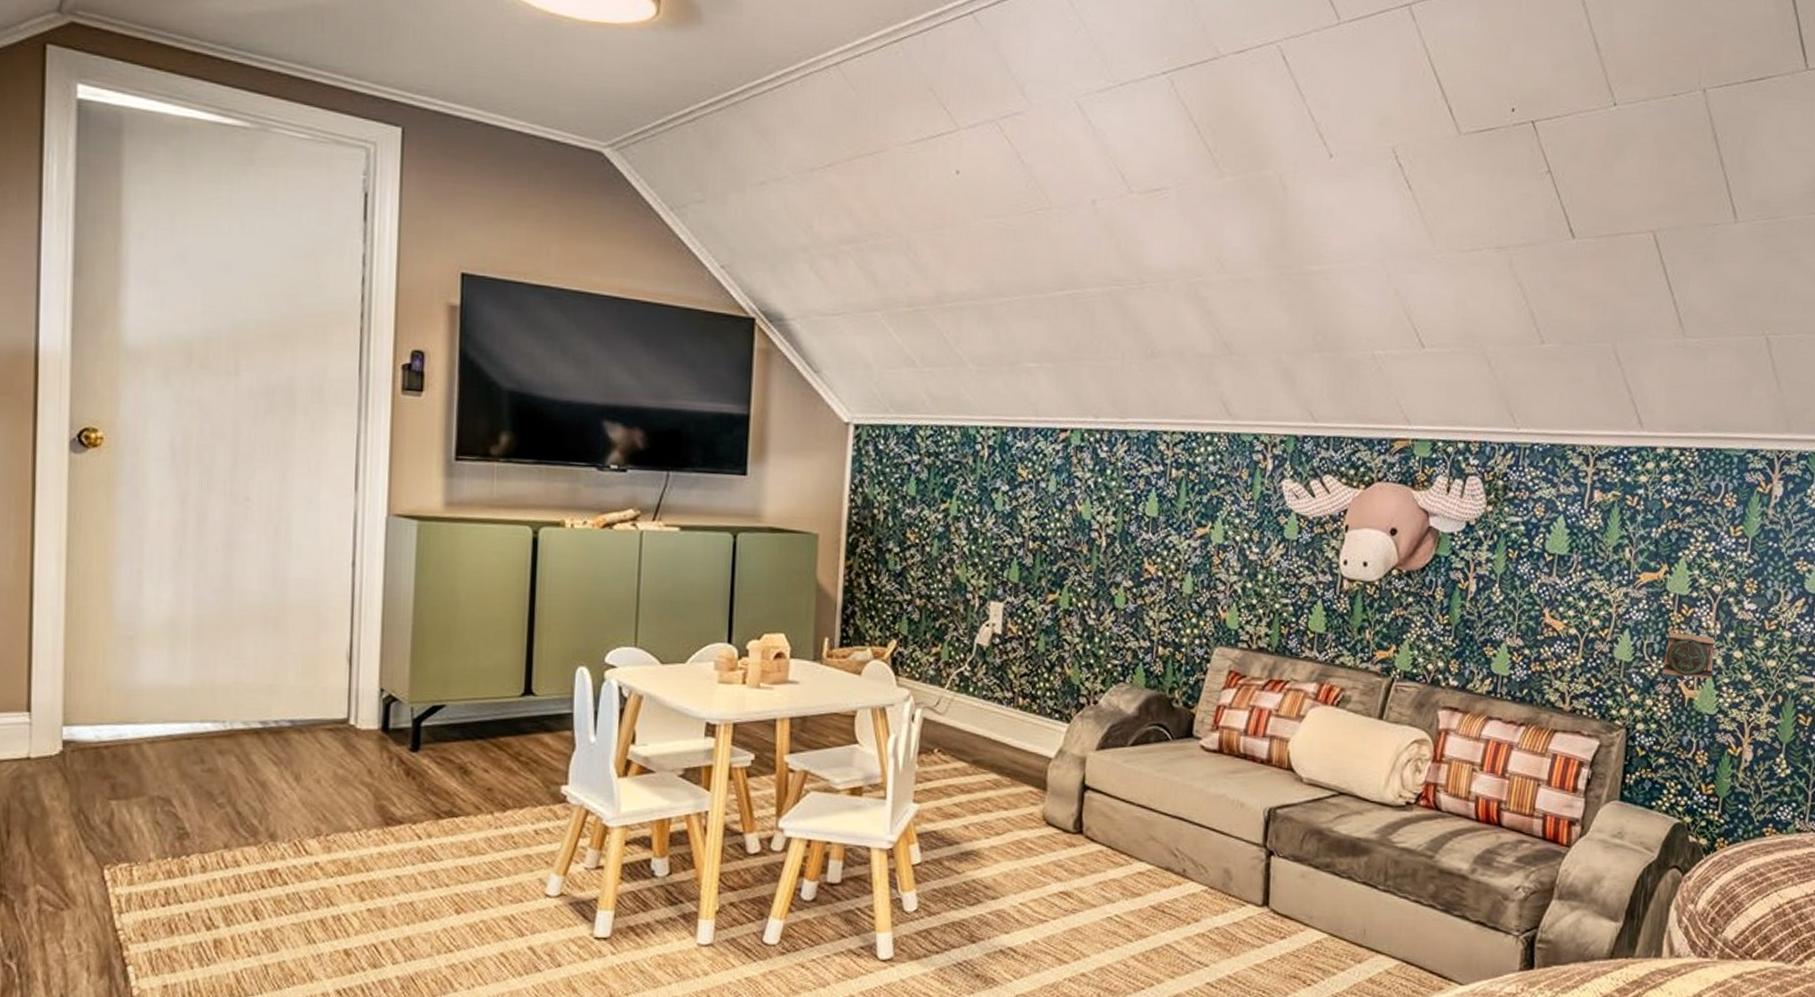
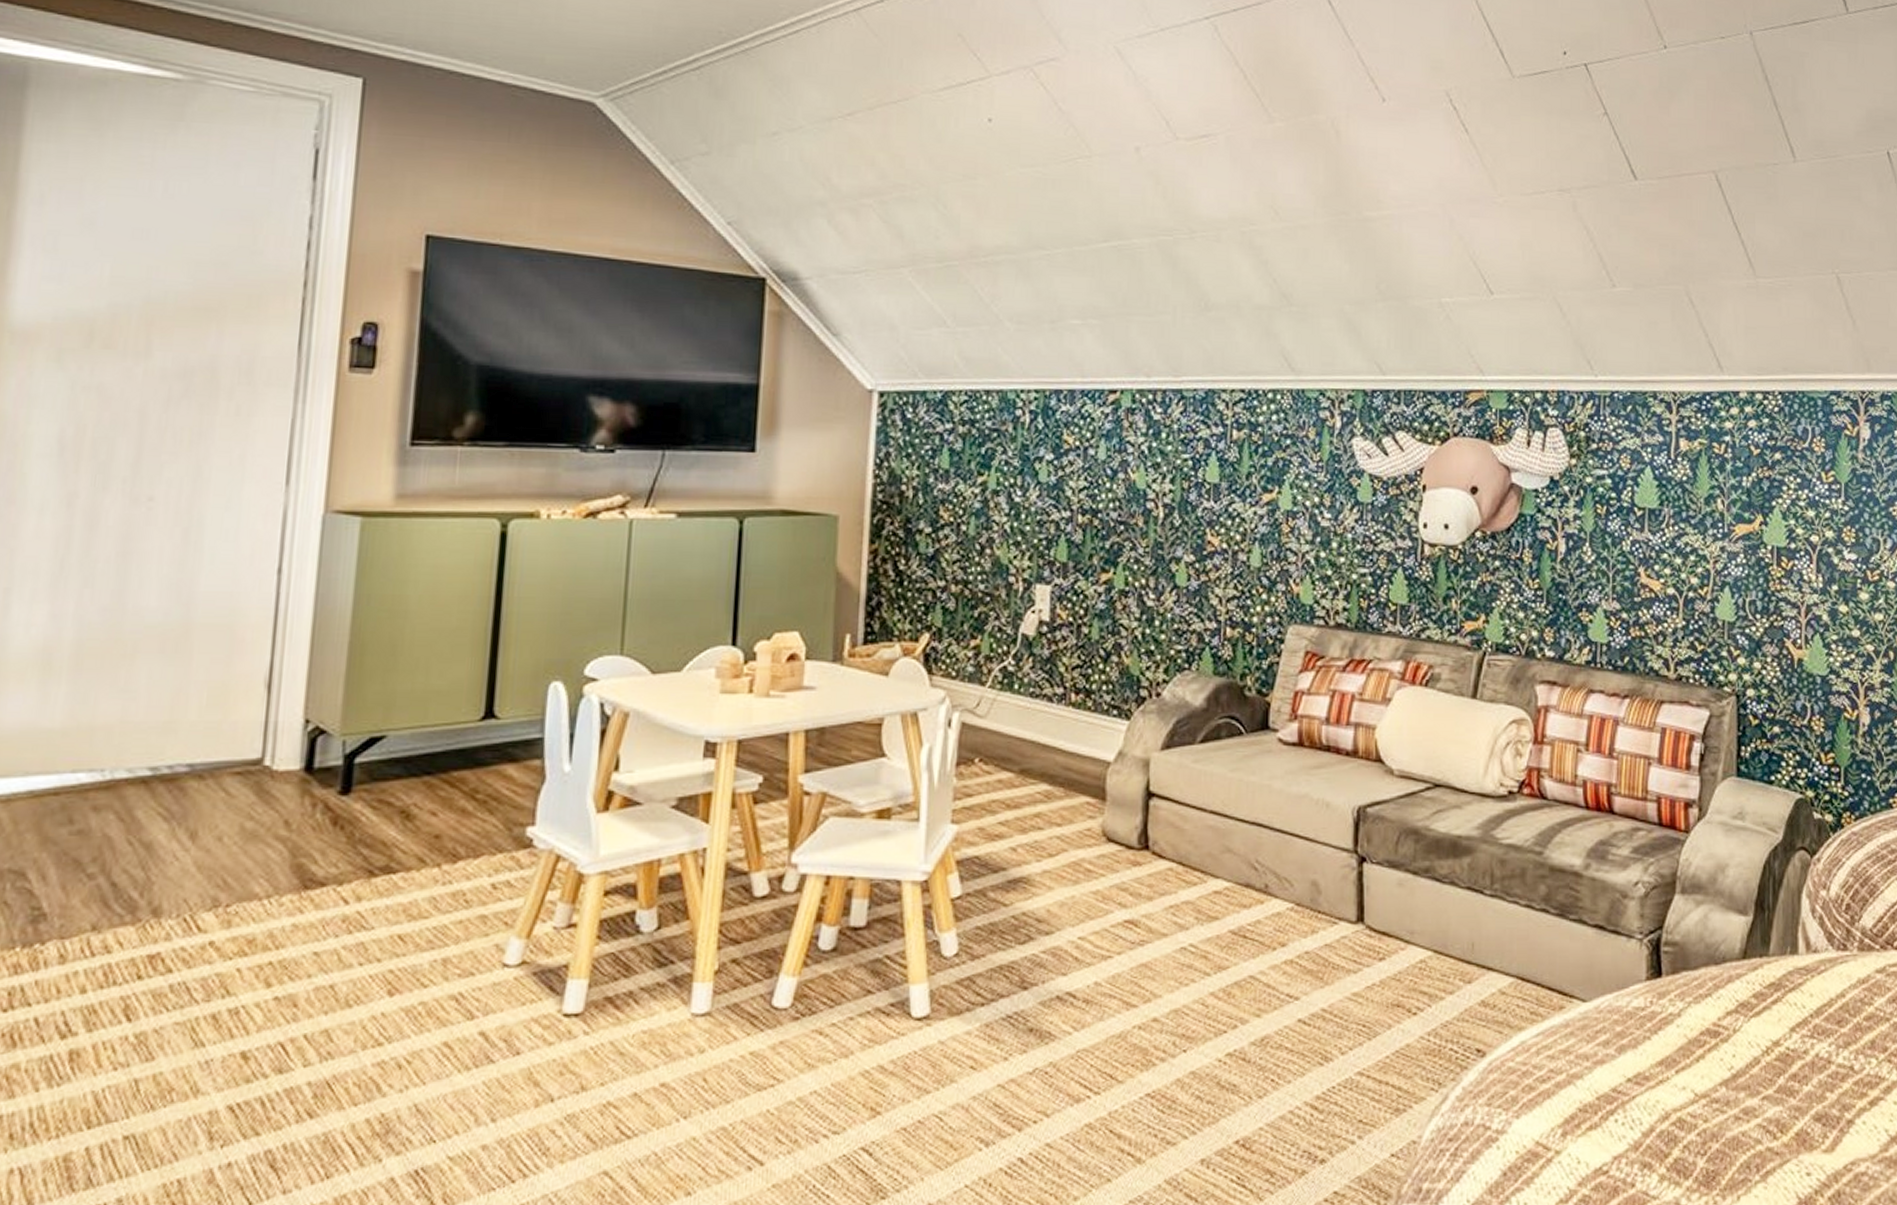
decorative medallion: present [1662,631,1715,679] -> none [1768,587,1820,637]

